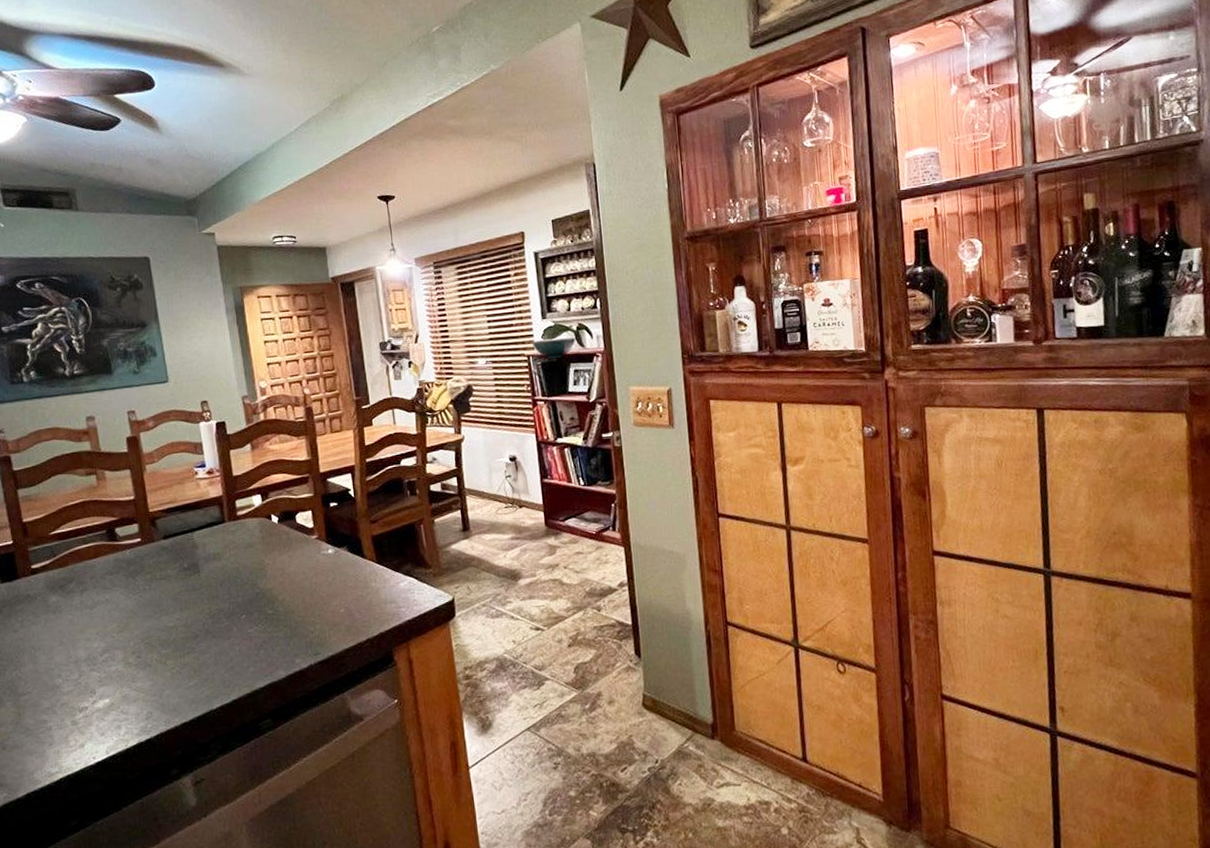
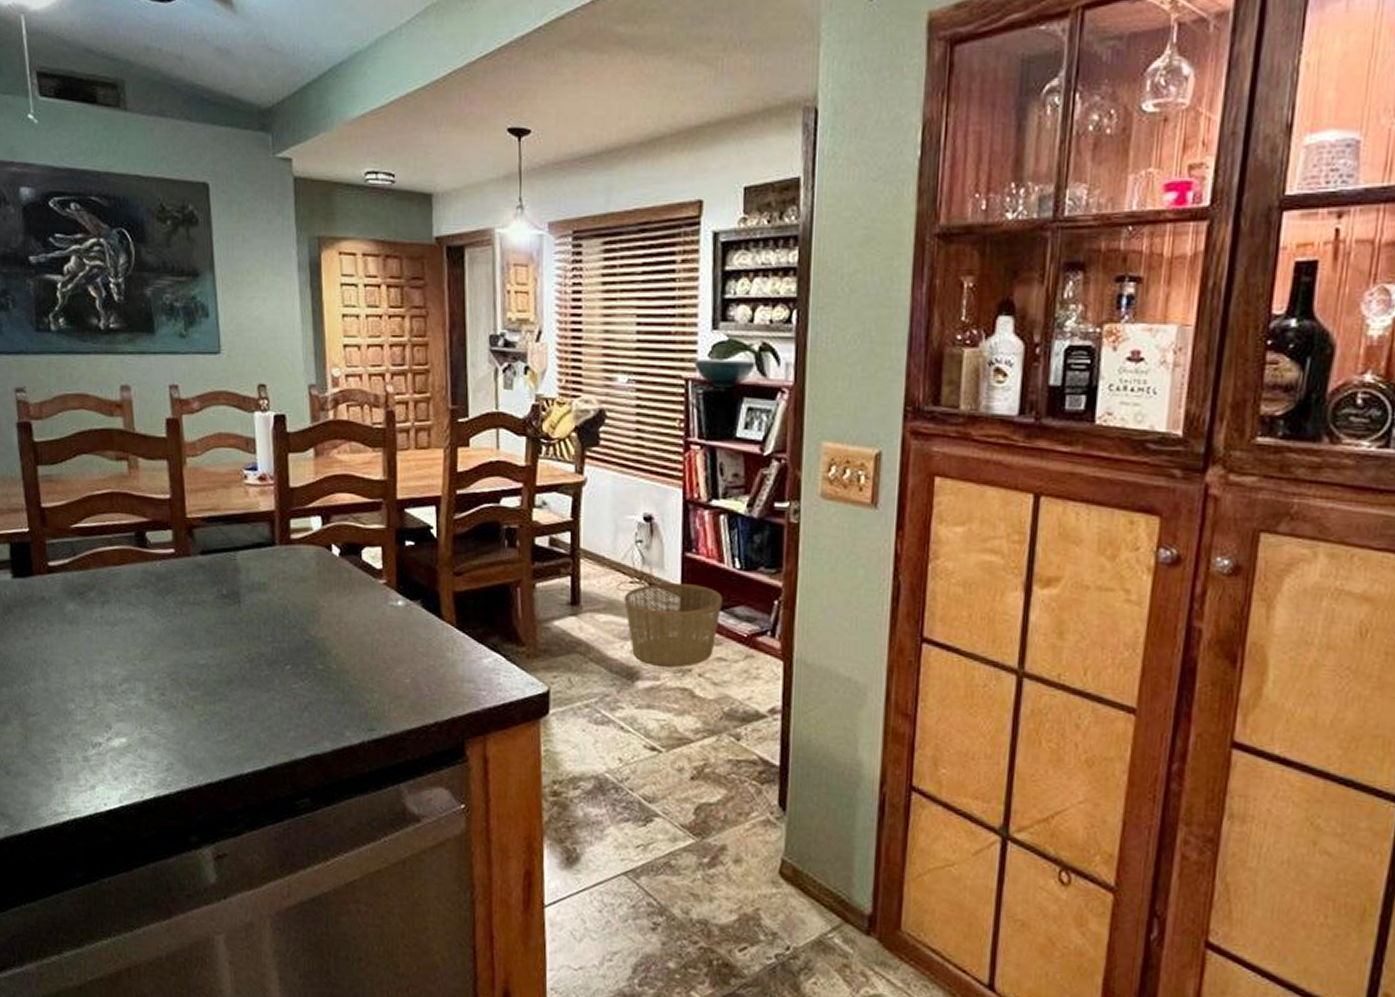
basket: none [502,501,575,566] -> present [624,583,724,668]

